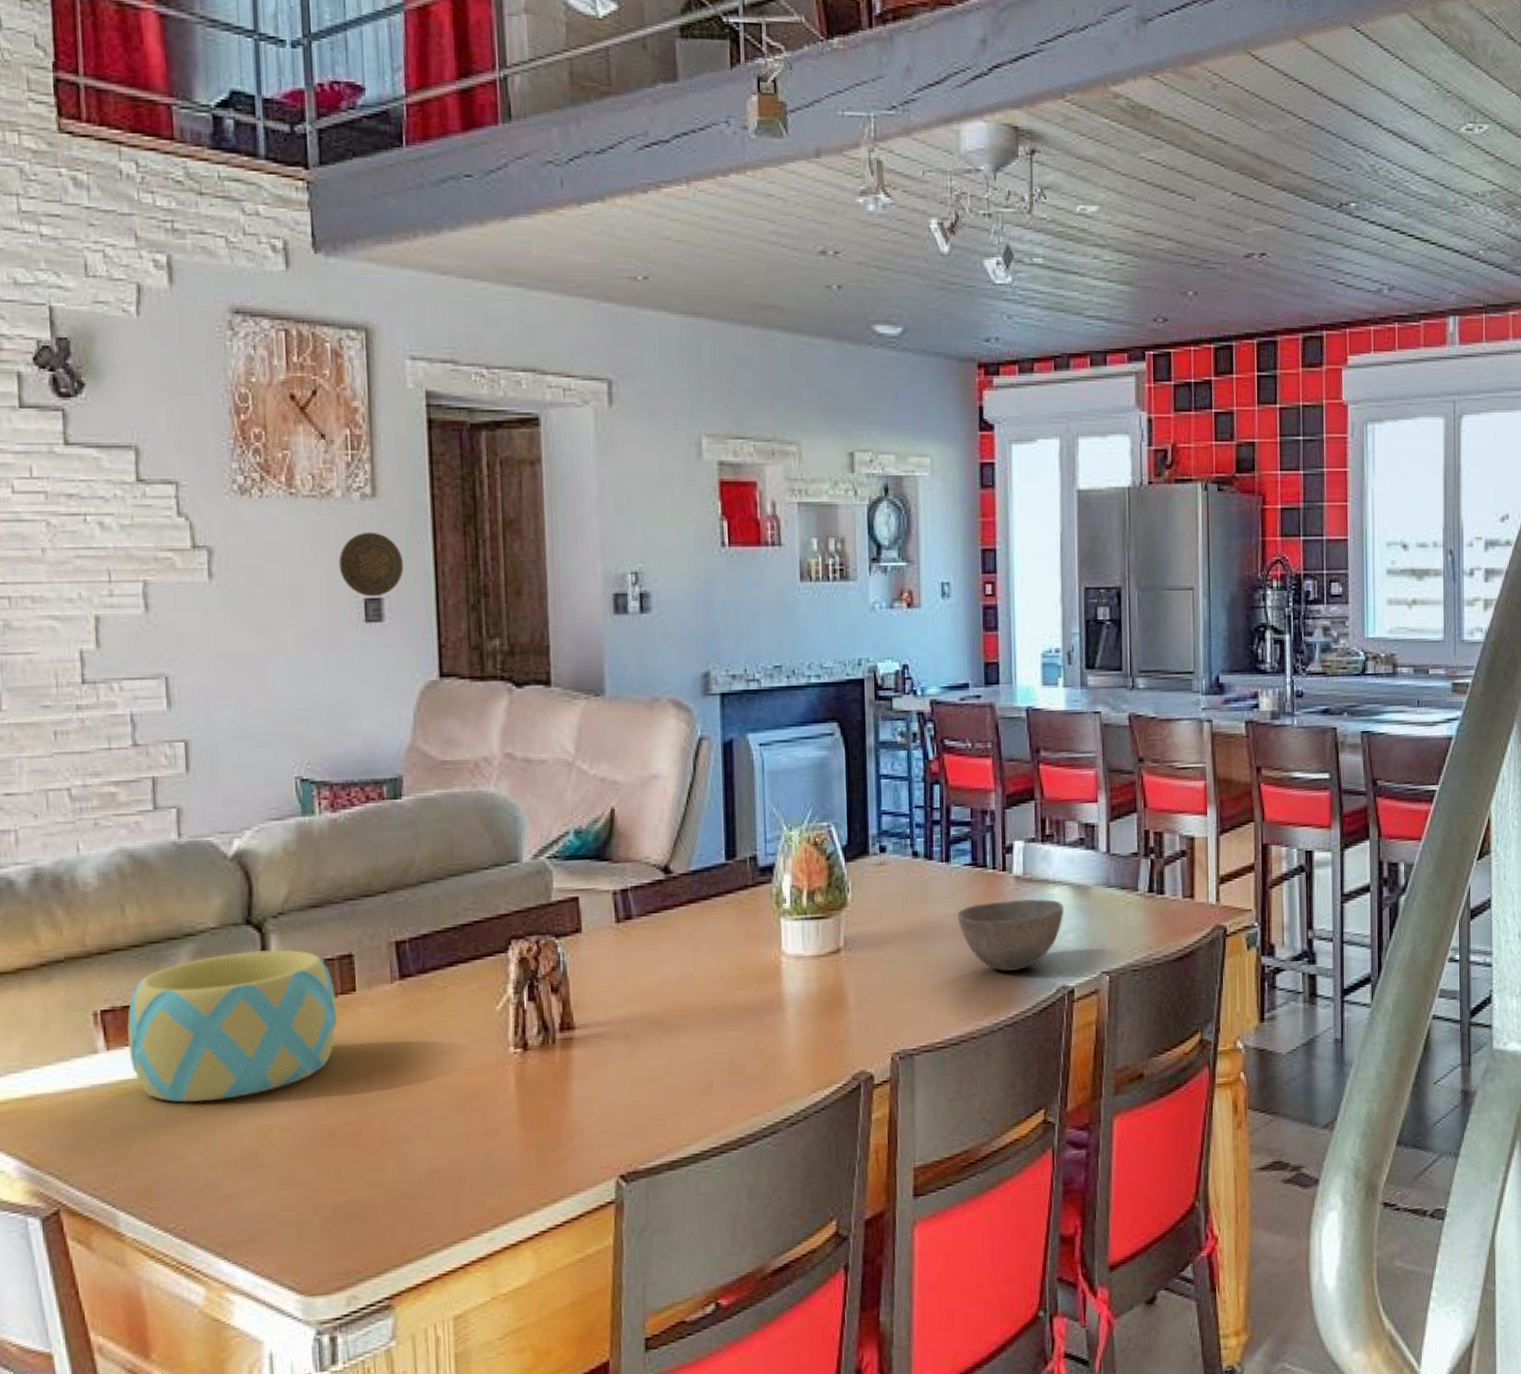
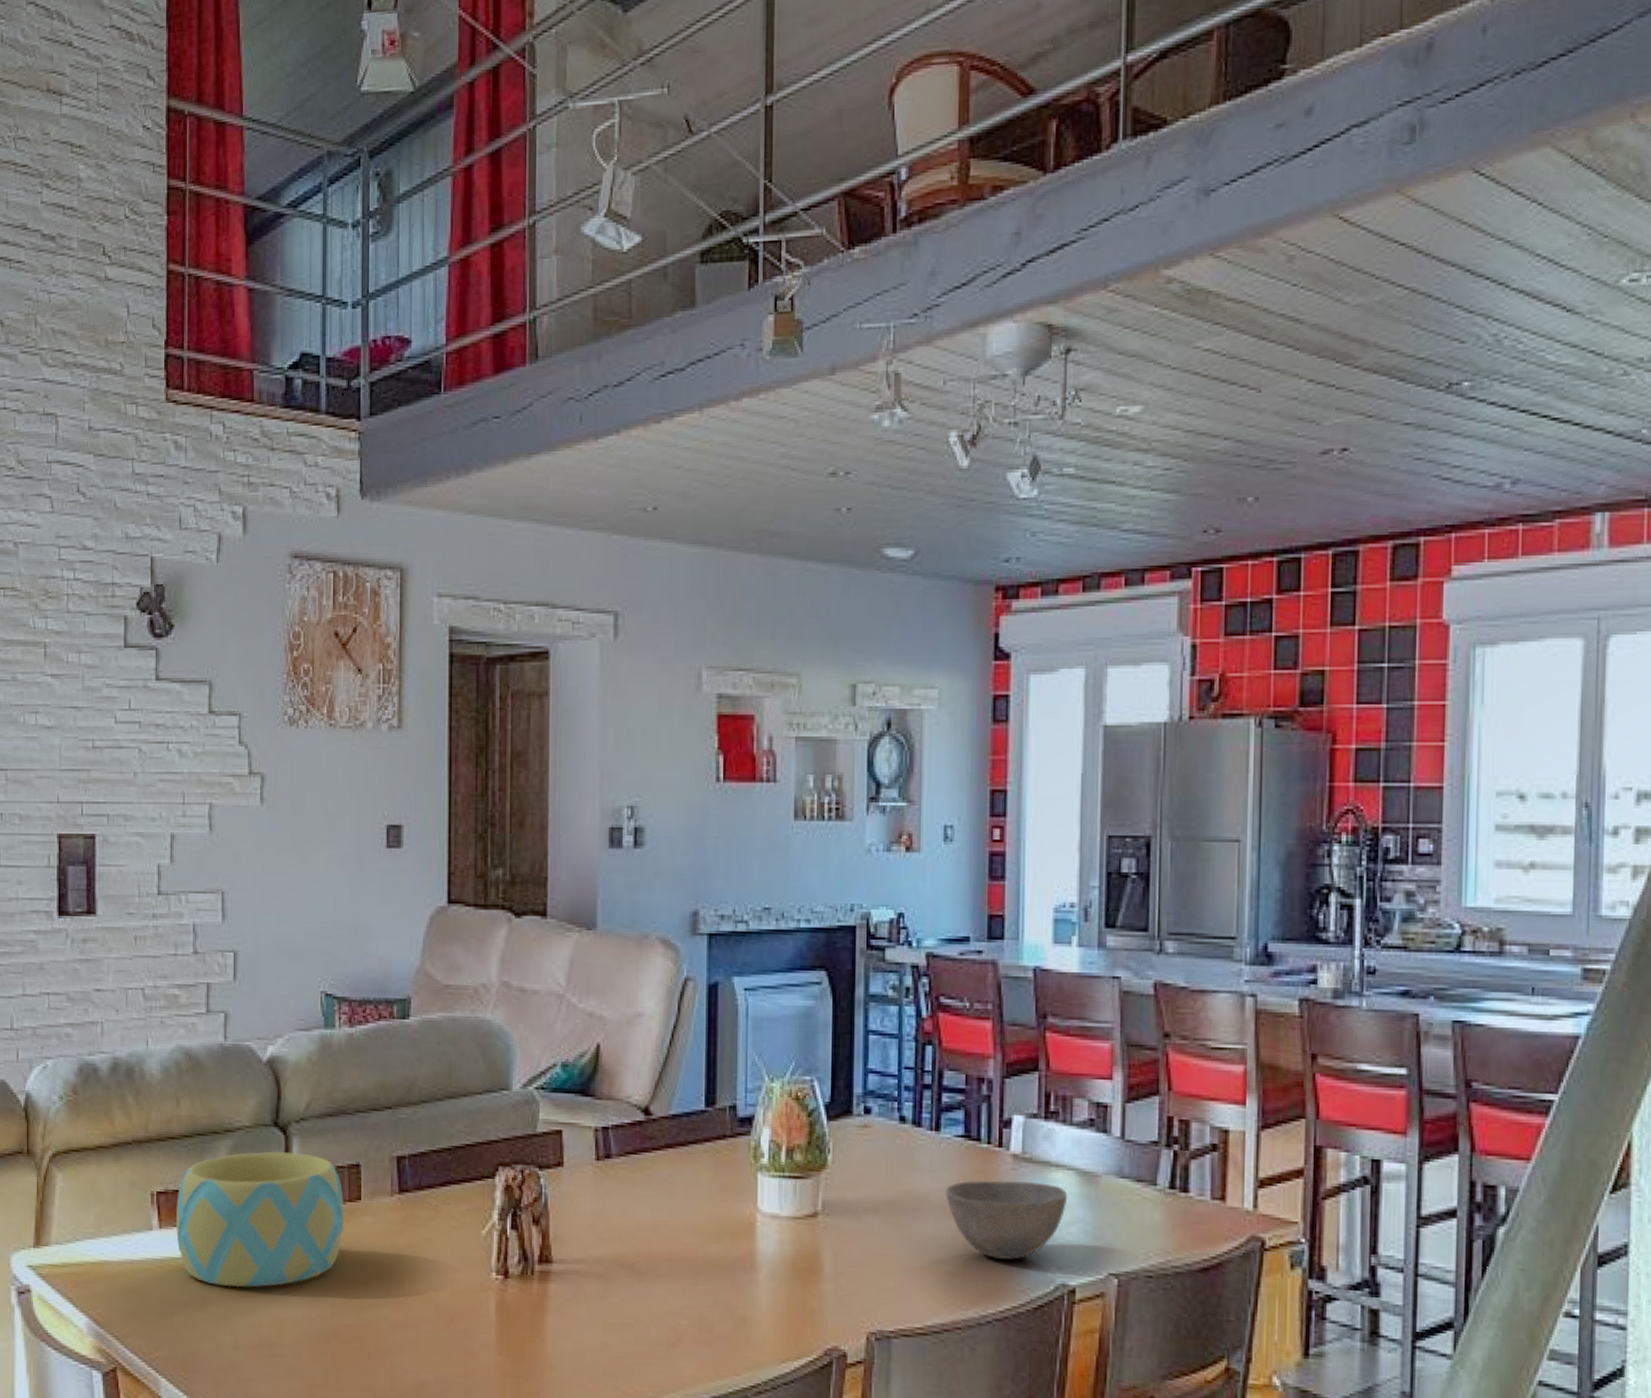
decorative plate: present [338,532,404,597] -> none [367,761,422,824]

